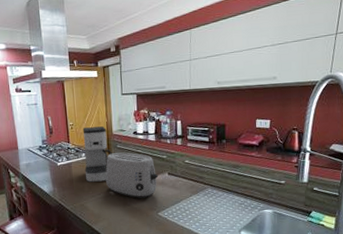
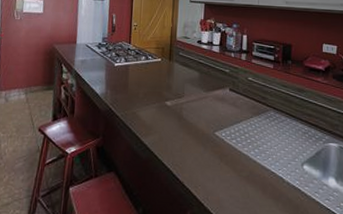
coffee maker: present [82,126,112,183] -> none [141,30,173,90]
toaster: present [105,152,159,199] -> none [162,60,220,114]

